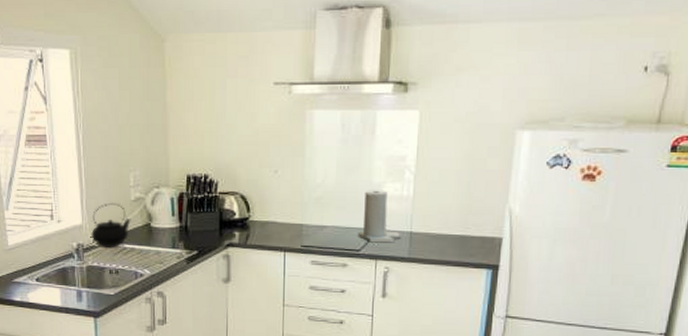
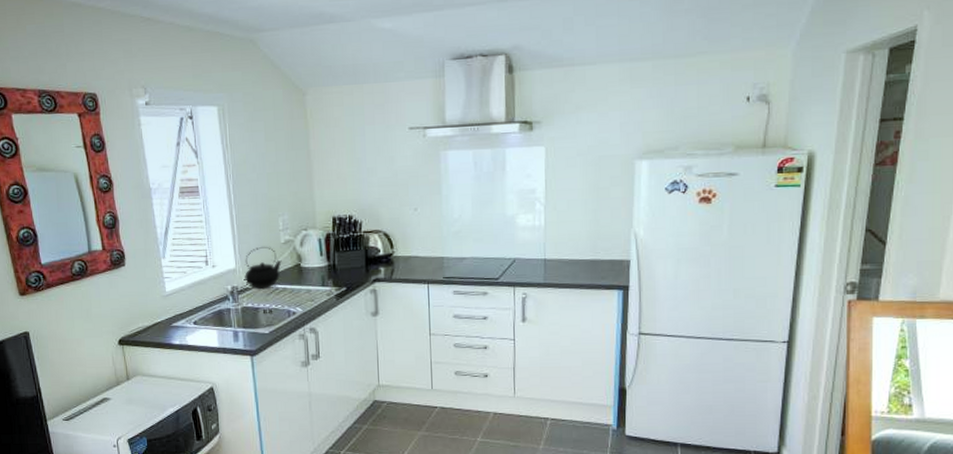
paper towel: present [358,190,400,243] -> none [496,221,535,271]

